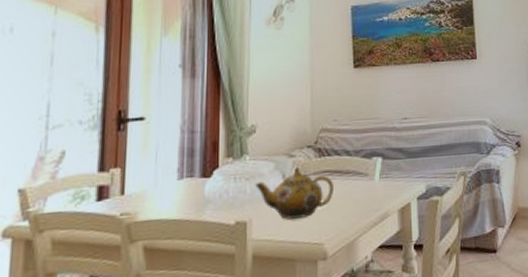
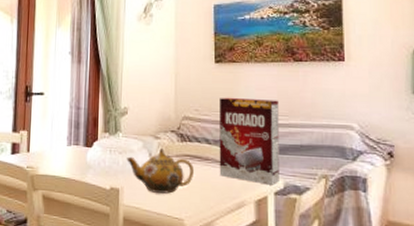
cereal box: none [360,102,421,191] -> present [219,97,279,185]

